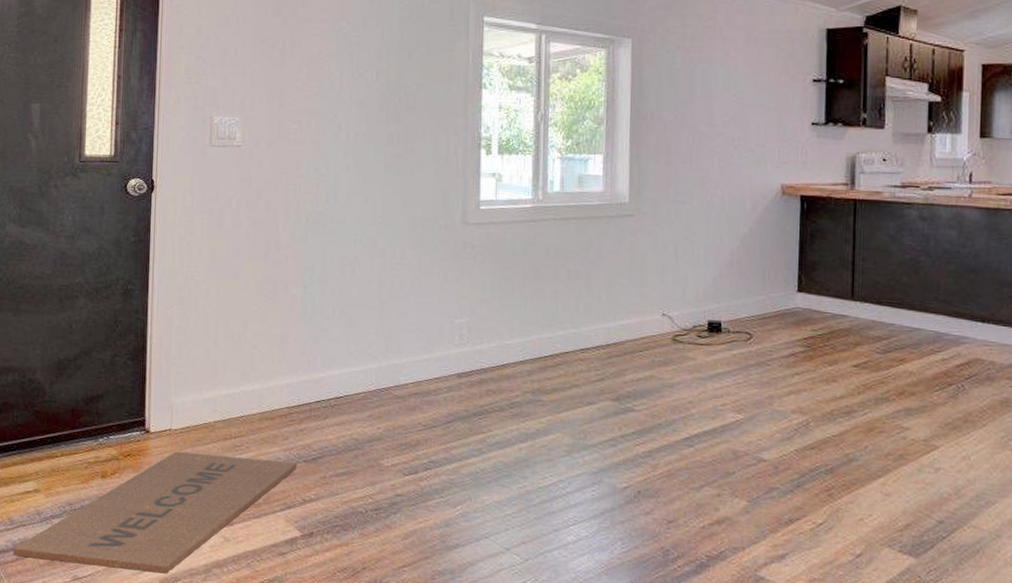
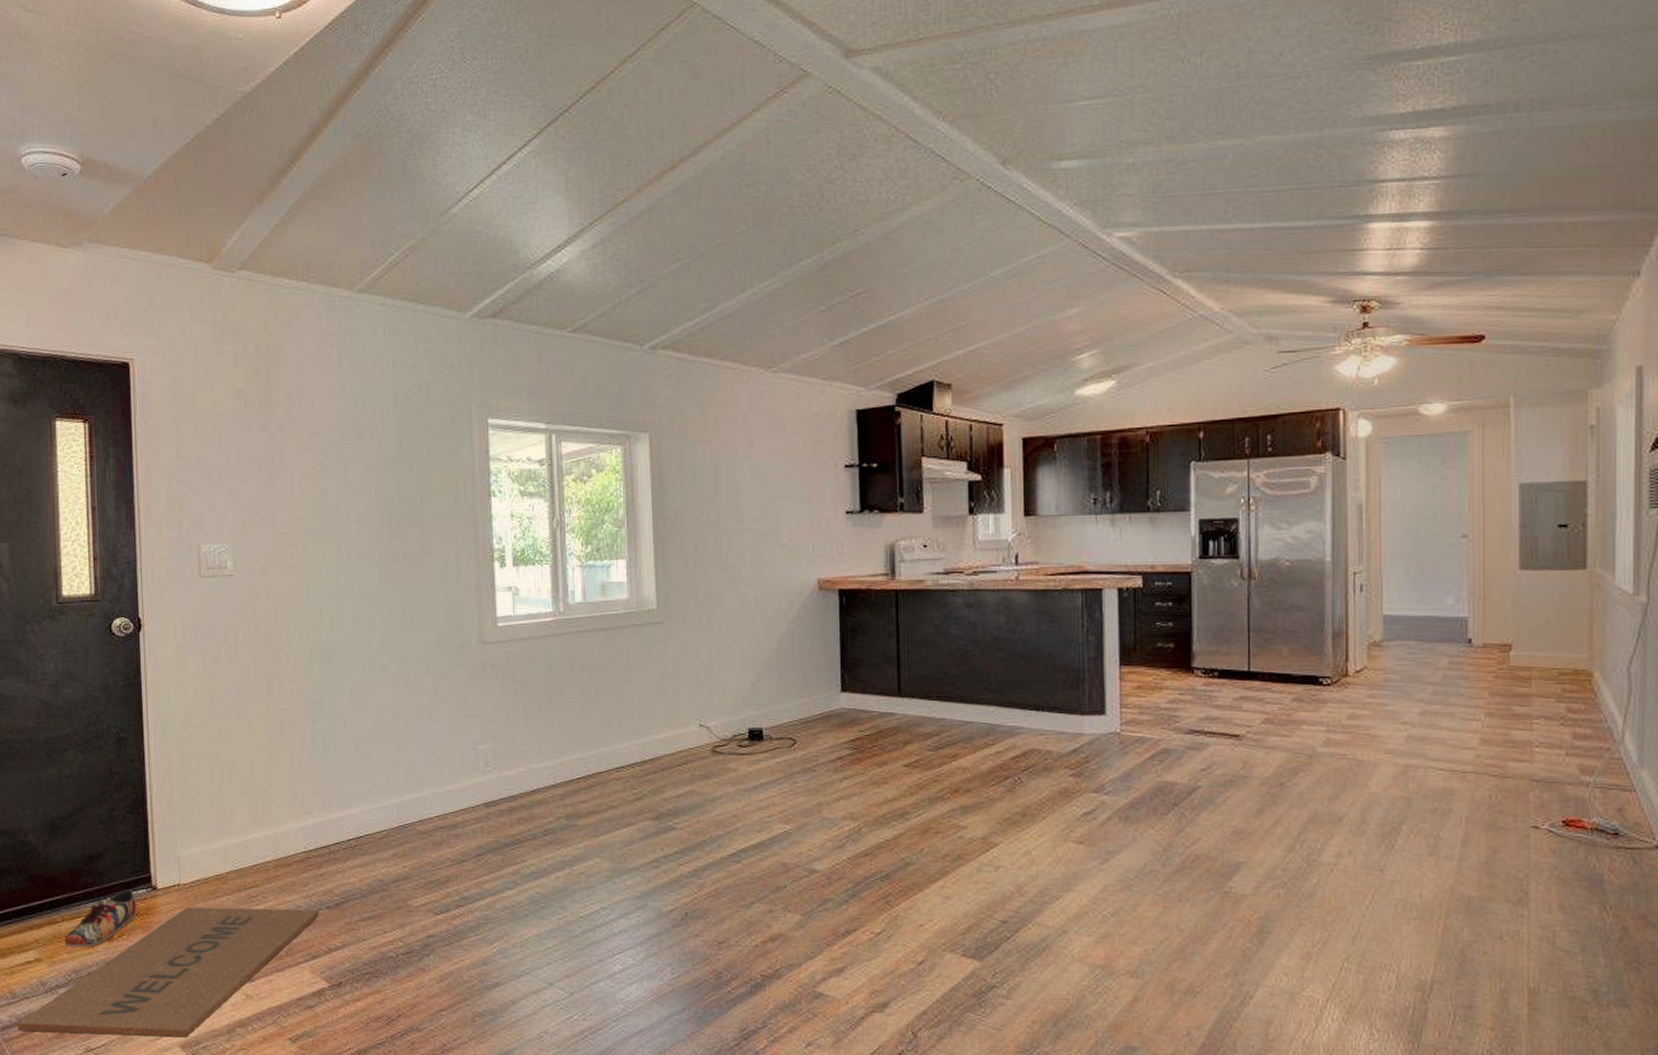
shoe: none [62,430,131,482] -> present [64,889,137,947]

